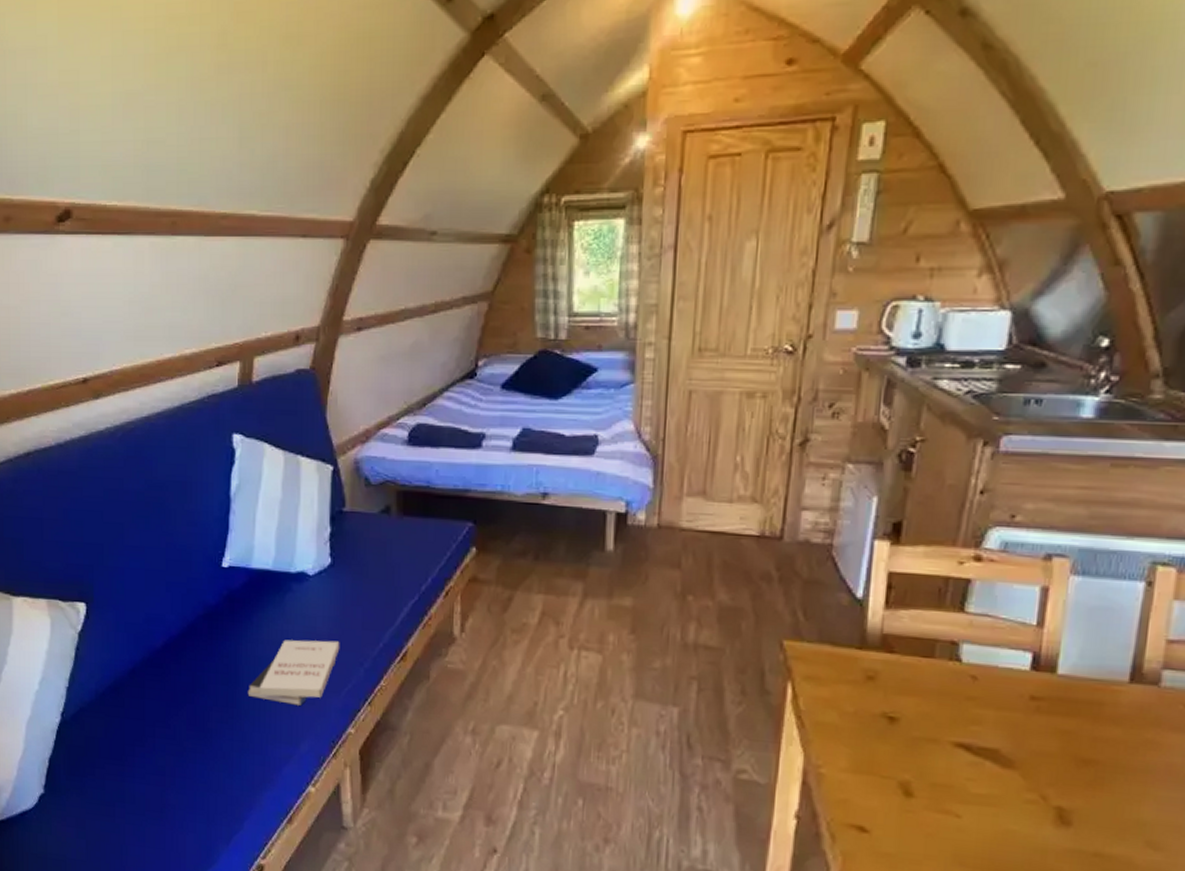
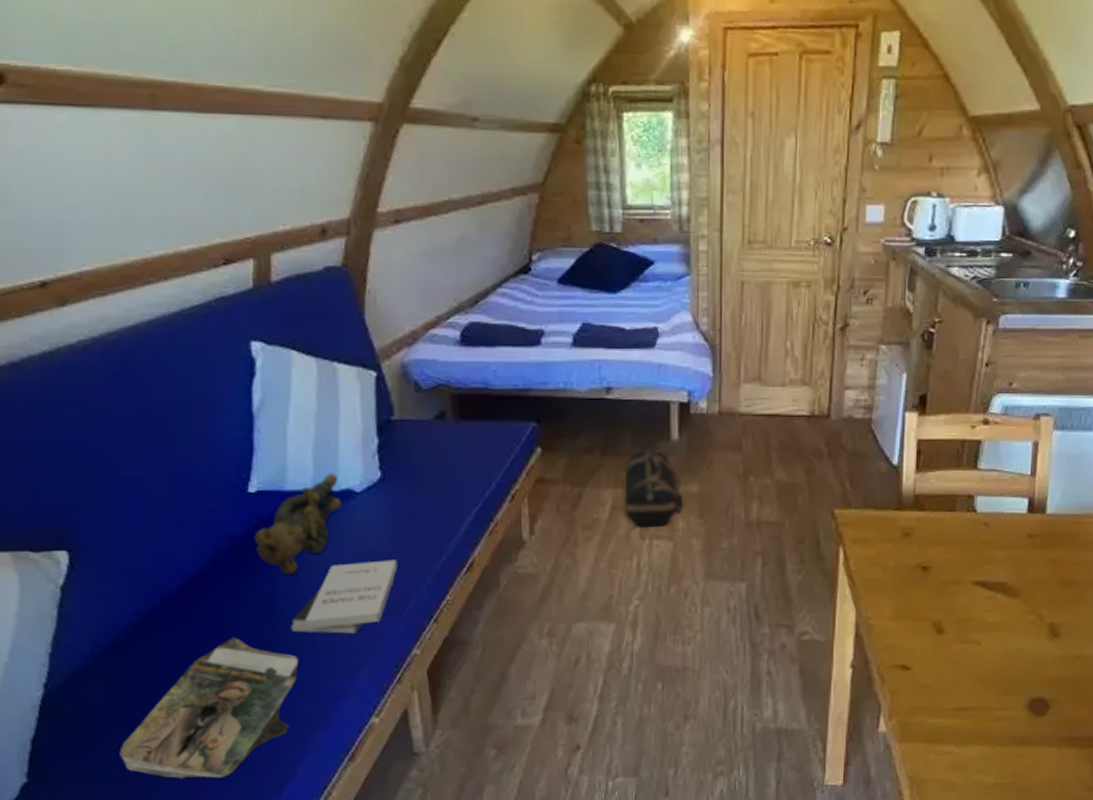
magazine: none [110,694,252,819] -> present [119,637,299,779]
teddy bear: none [224,556,296,645] -> present [254,473,342,575]
duffel bag: none [554,558,615,639] -> present [624,449,684,529]

